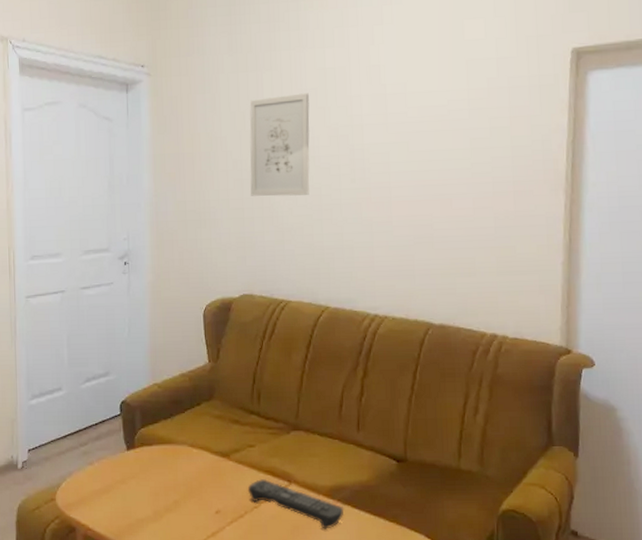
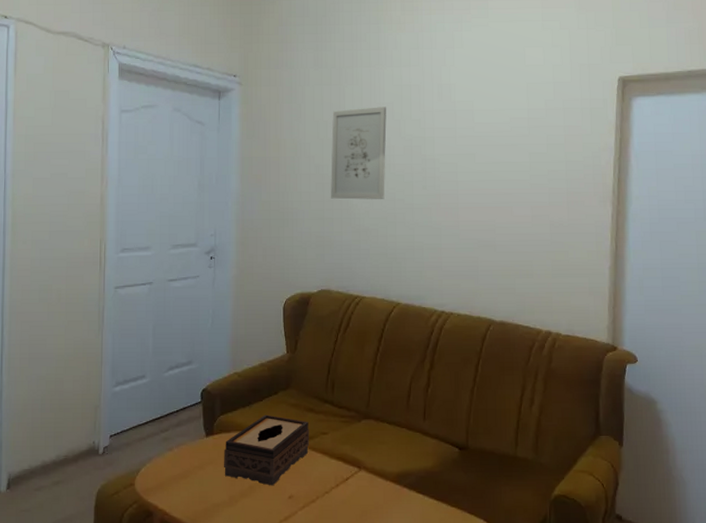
tissue box: none [146,426,236,501] -> present [224,414,310,486]
remote control: present [247,479,344,529] -> none [319,465,410,514]

